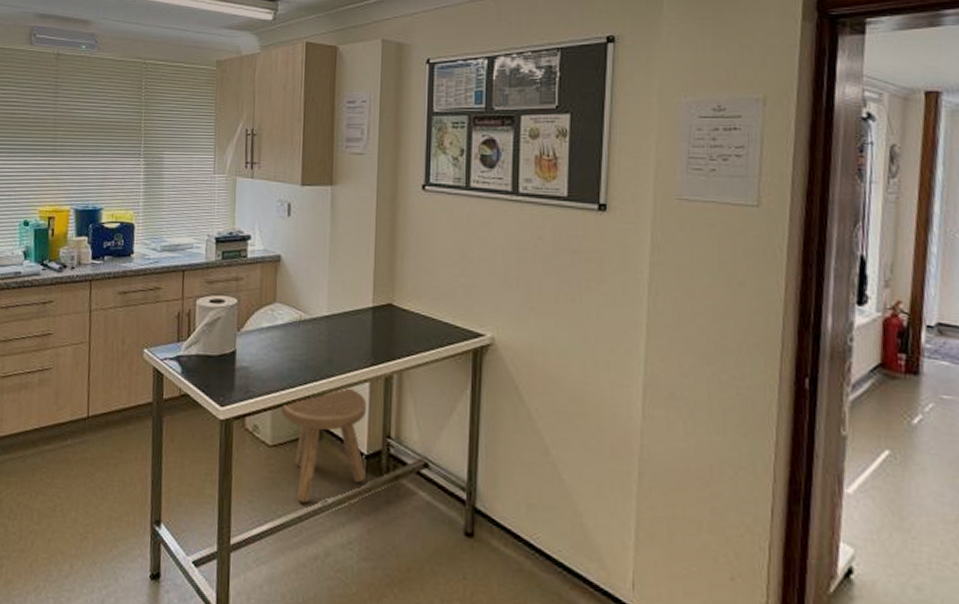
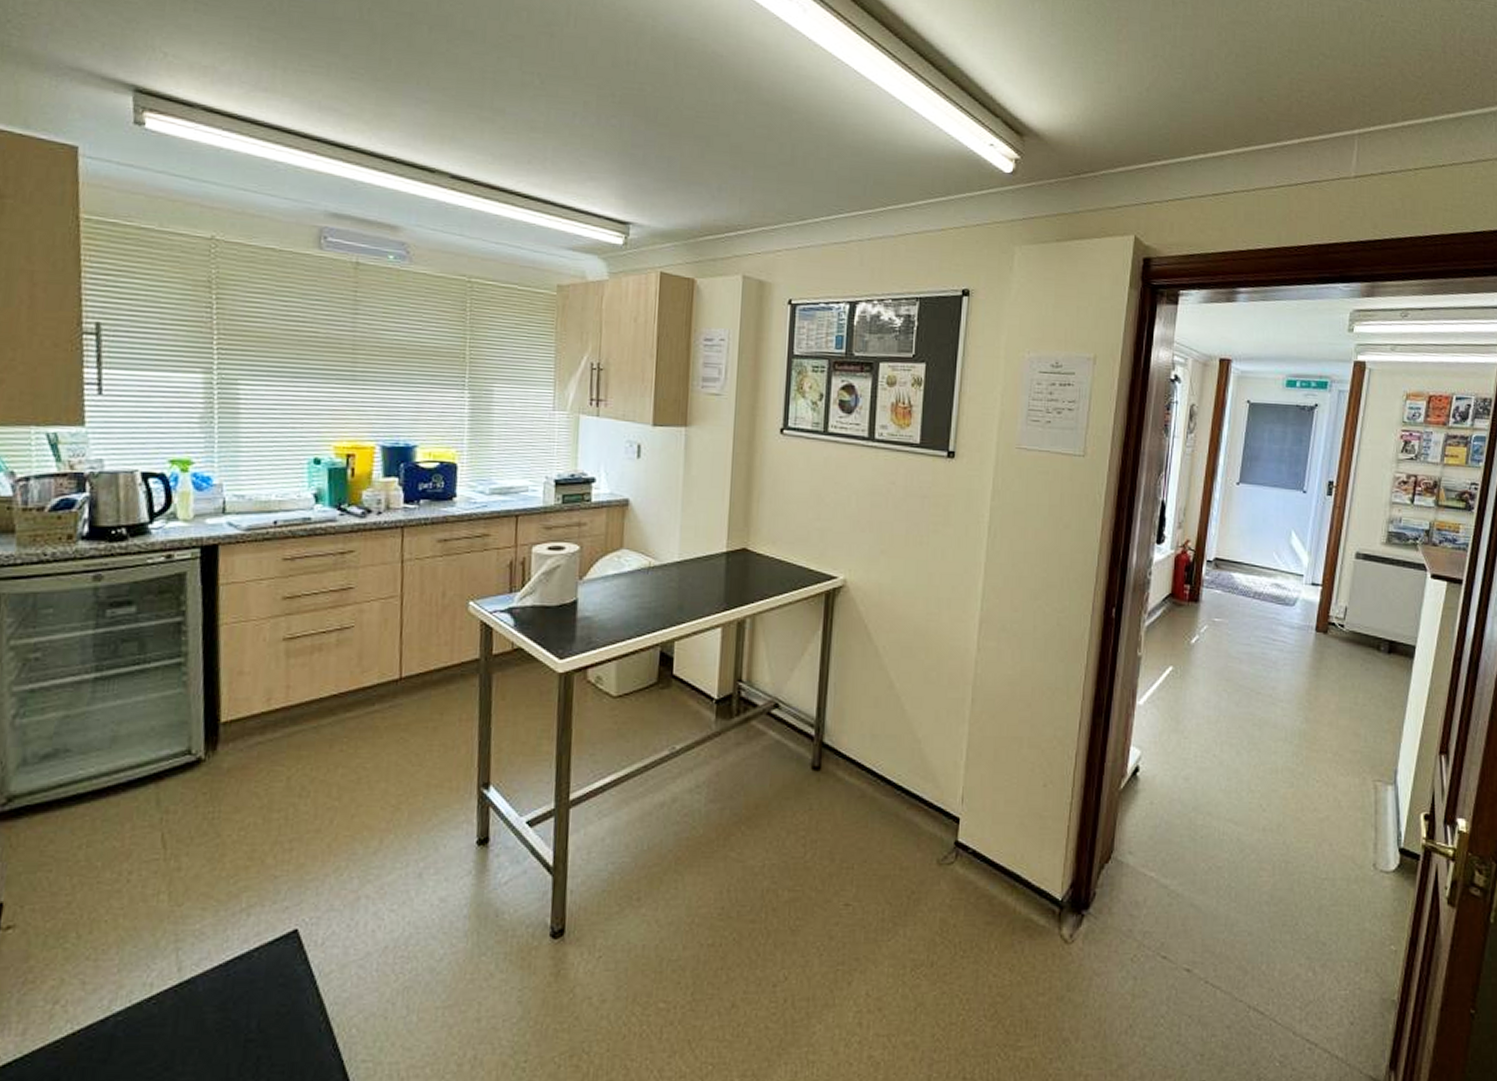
stool: present [281,386,367,503] -> none [627,632,718,752]

